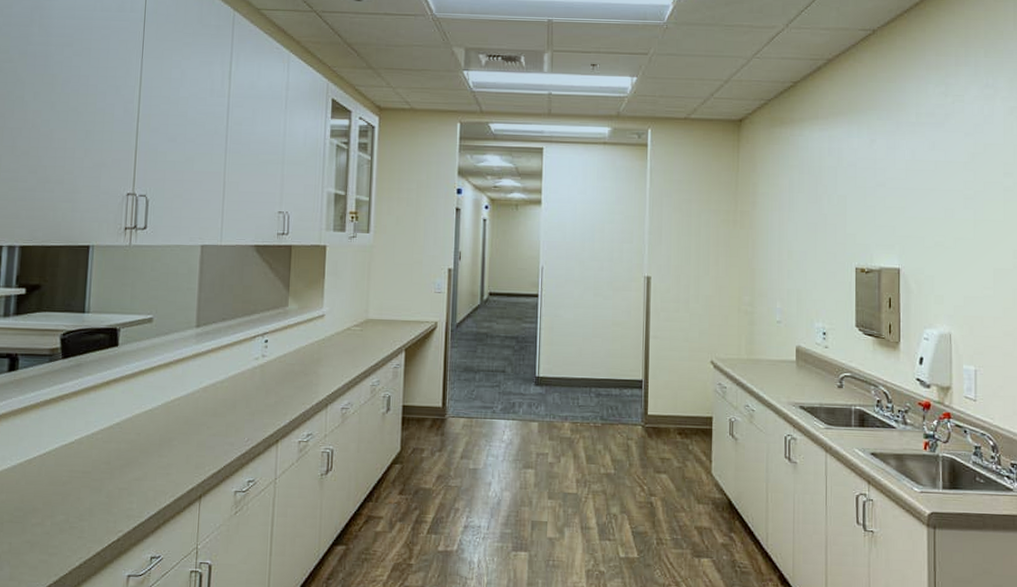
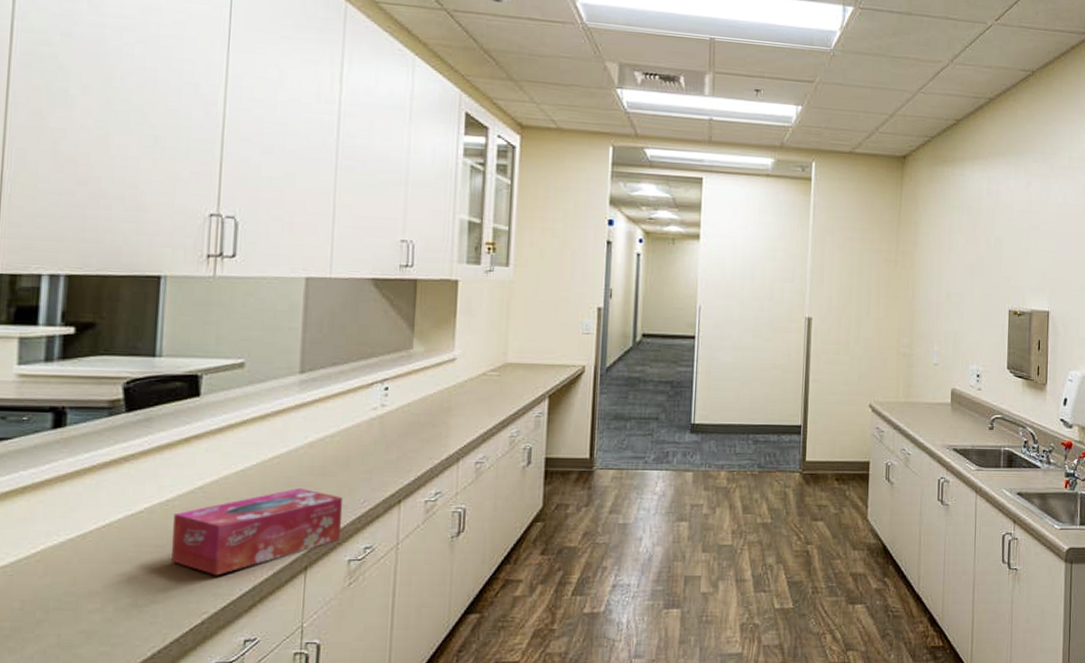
tissue box: none [94,427,231,500] -> present [170,489,344,576]

